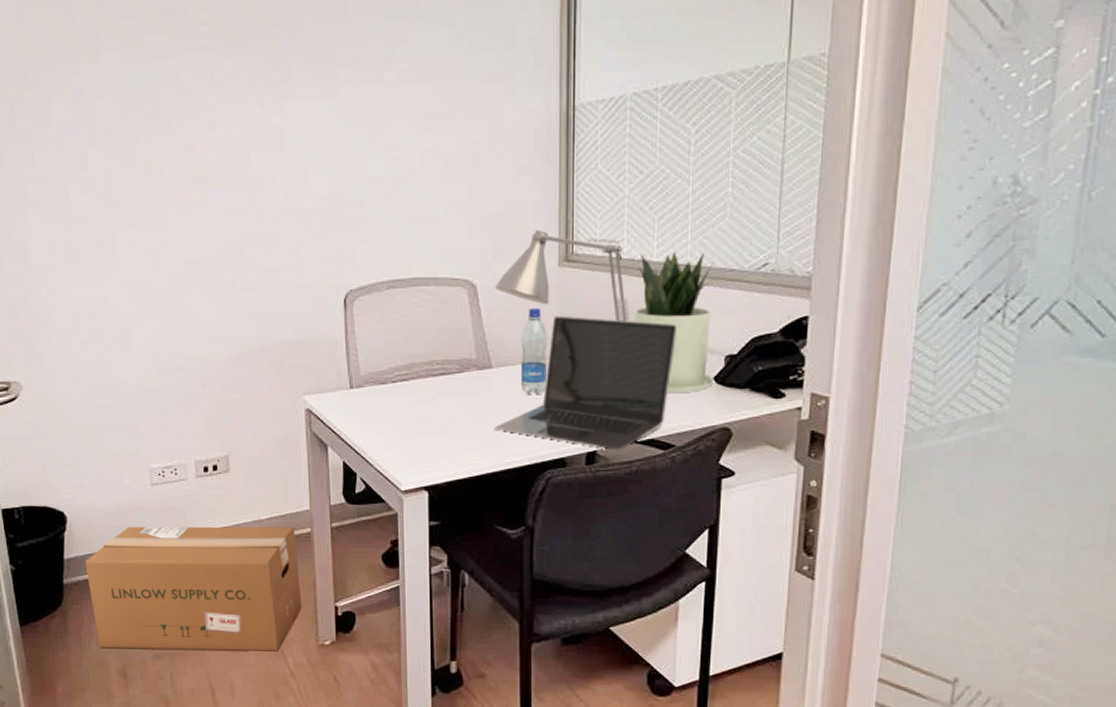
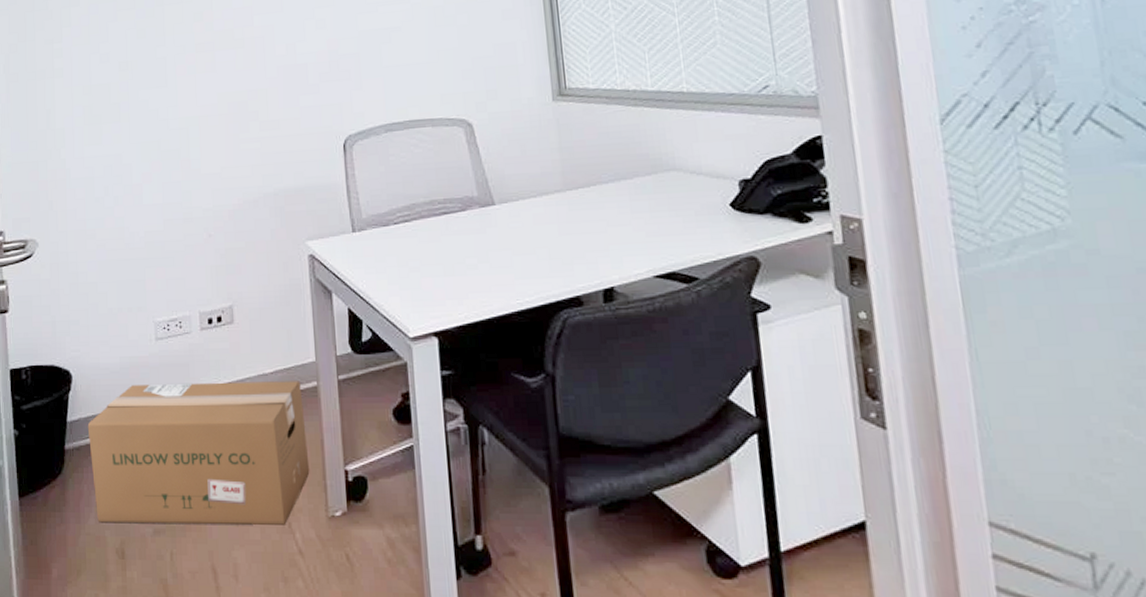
desk lamp: present [494,229,631,321] -> none [490,67,633,152]
laptop: present [495,315,677,451] -> none [503,148,684,287]
bottle: present [520,308,548,395] -> none [522,143,554,231]
planter: present [634,252,715,392] -> none [635,80,732,222]

